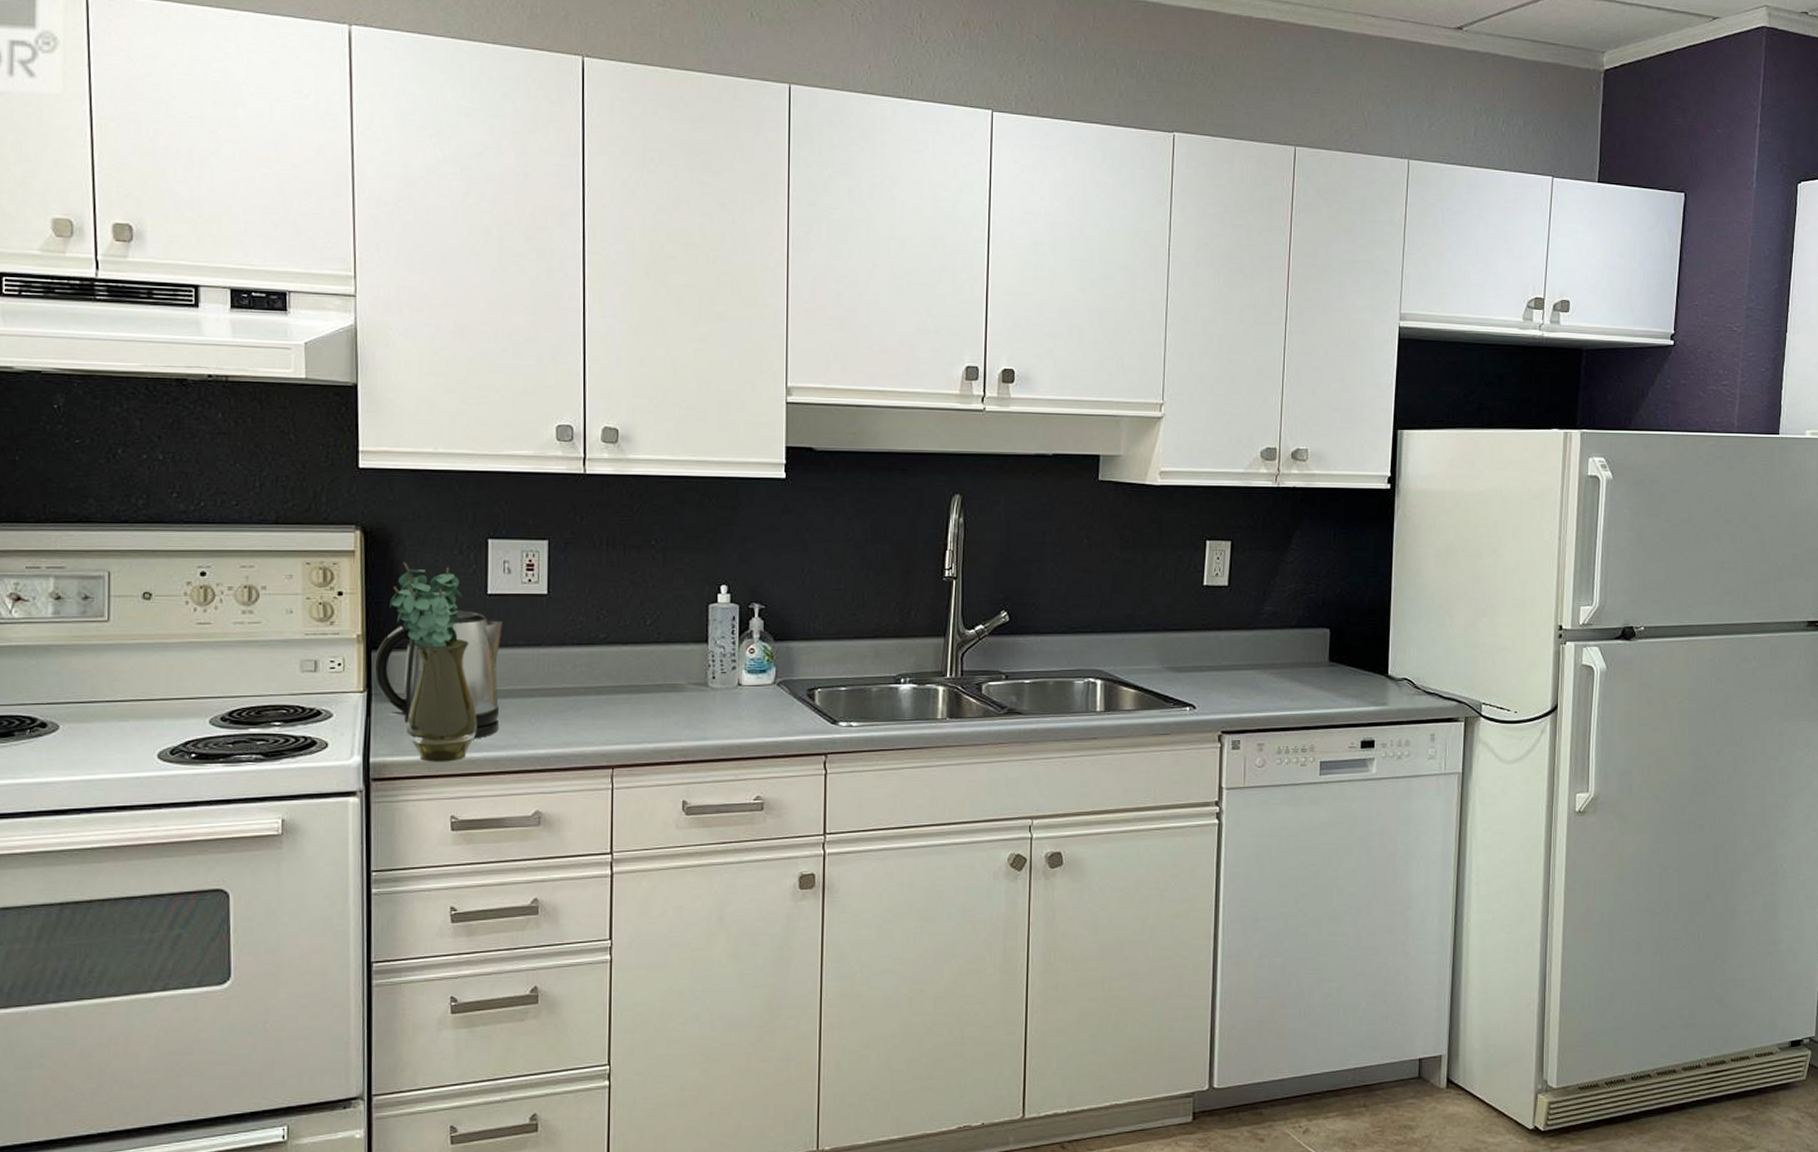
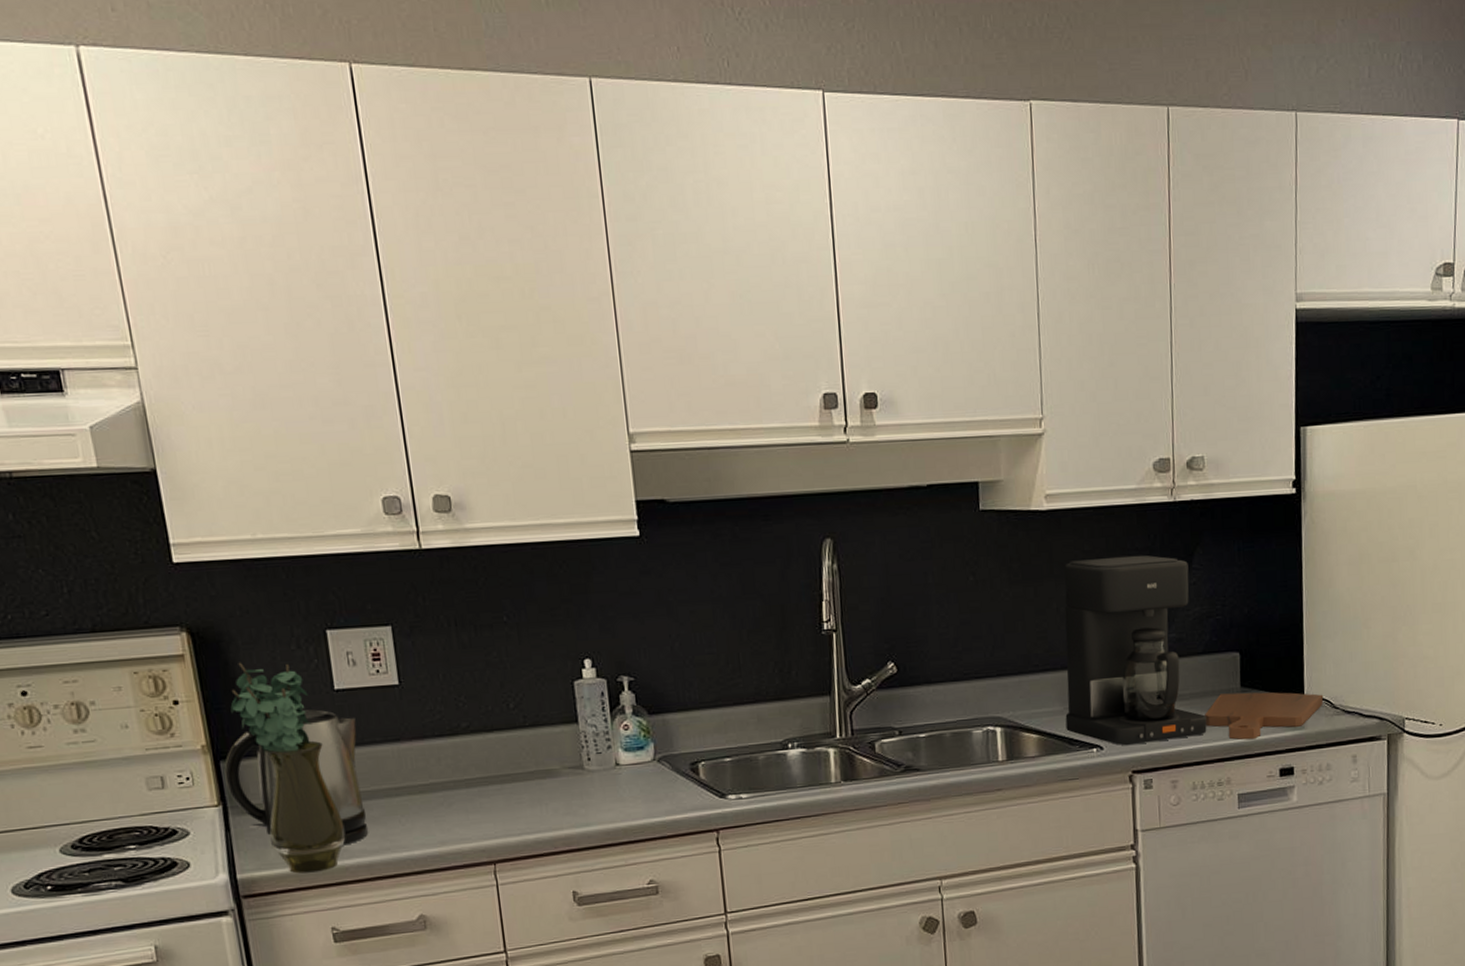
coffee maker: none [1162,532,1295,707] -> present [1064,555,1207,746]
cutting board: none [1293,666,1405,711] -> present [1205,692,1323,740]

